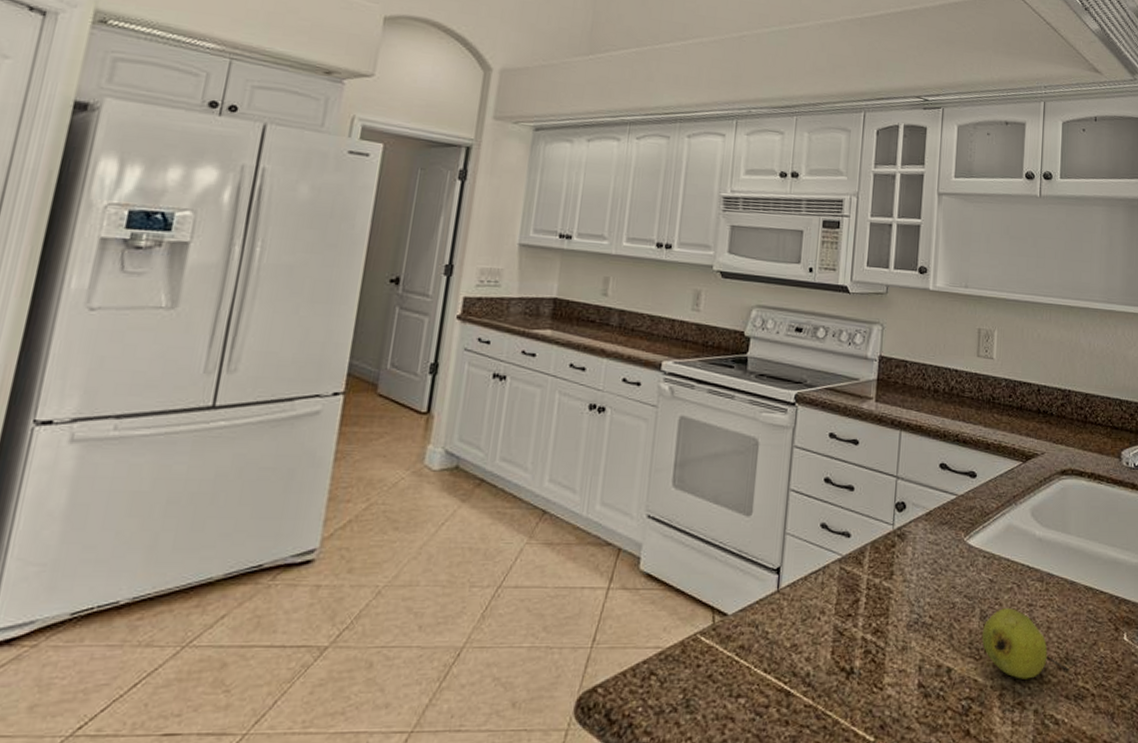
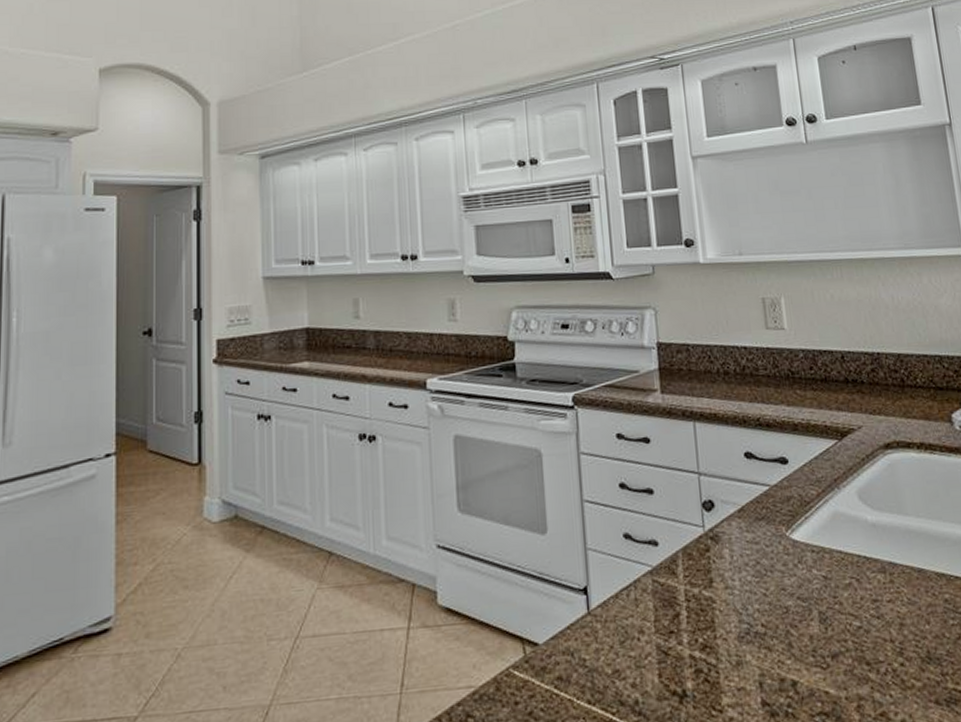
fruit: present [981,608,1070,679] -> none [824,606,935,687]

